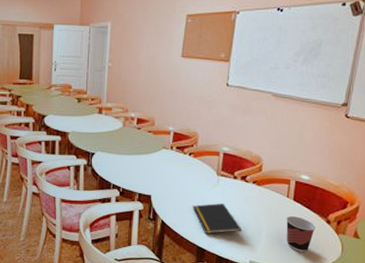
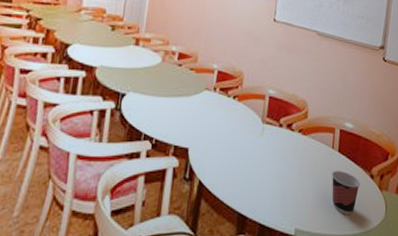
notepad: present [193,203,241,234] -> none [235,157,286,196]

